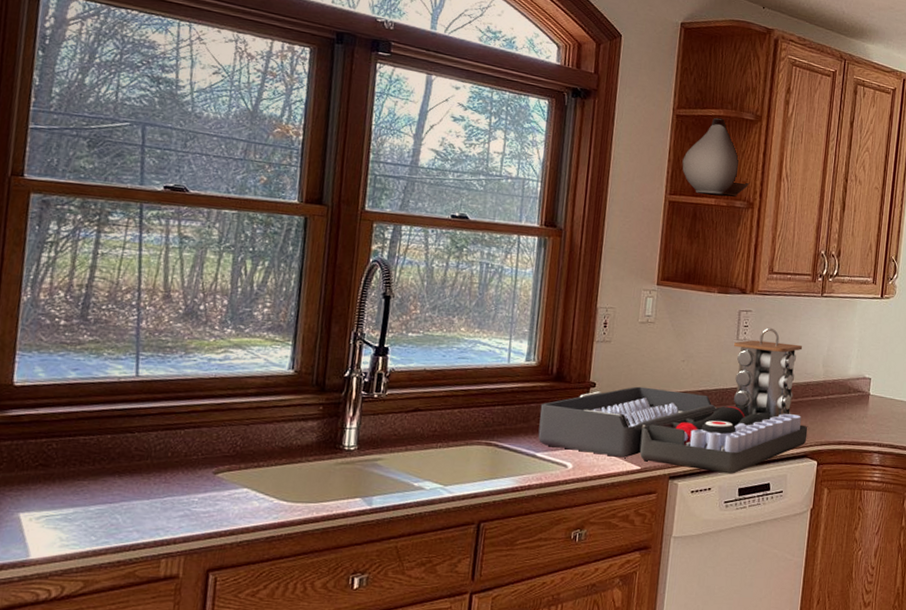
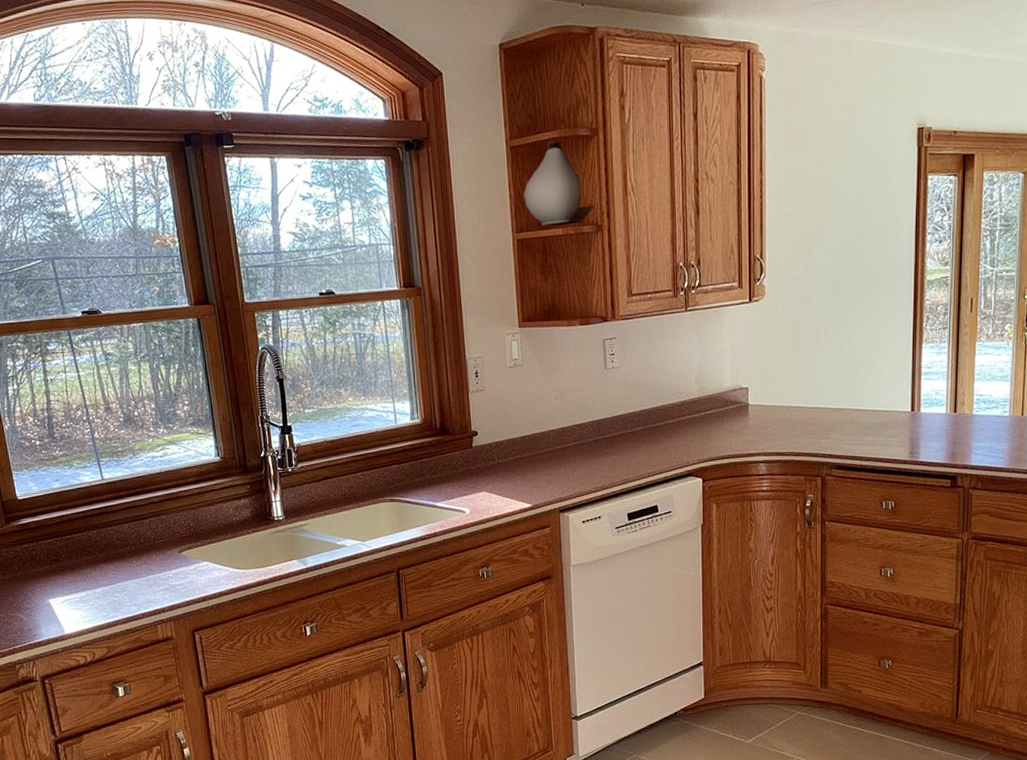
tool set: present [537,386,808,474] -> none [431,428,689,501]
spice rack: present [734,327,803,418] -> none [603,351,673,442]

